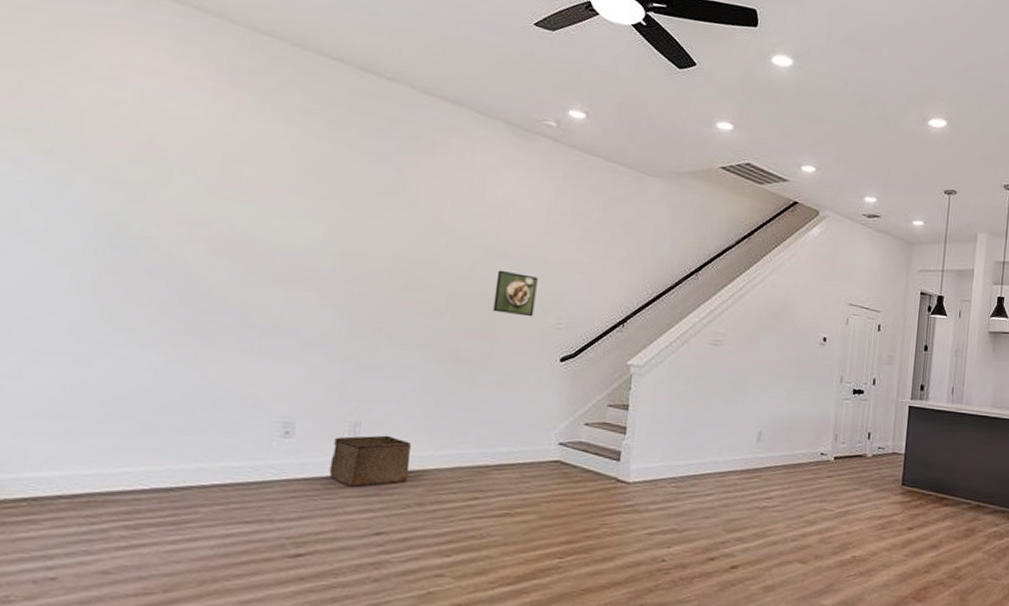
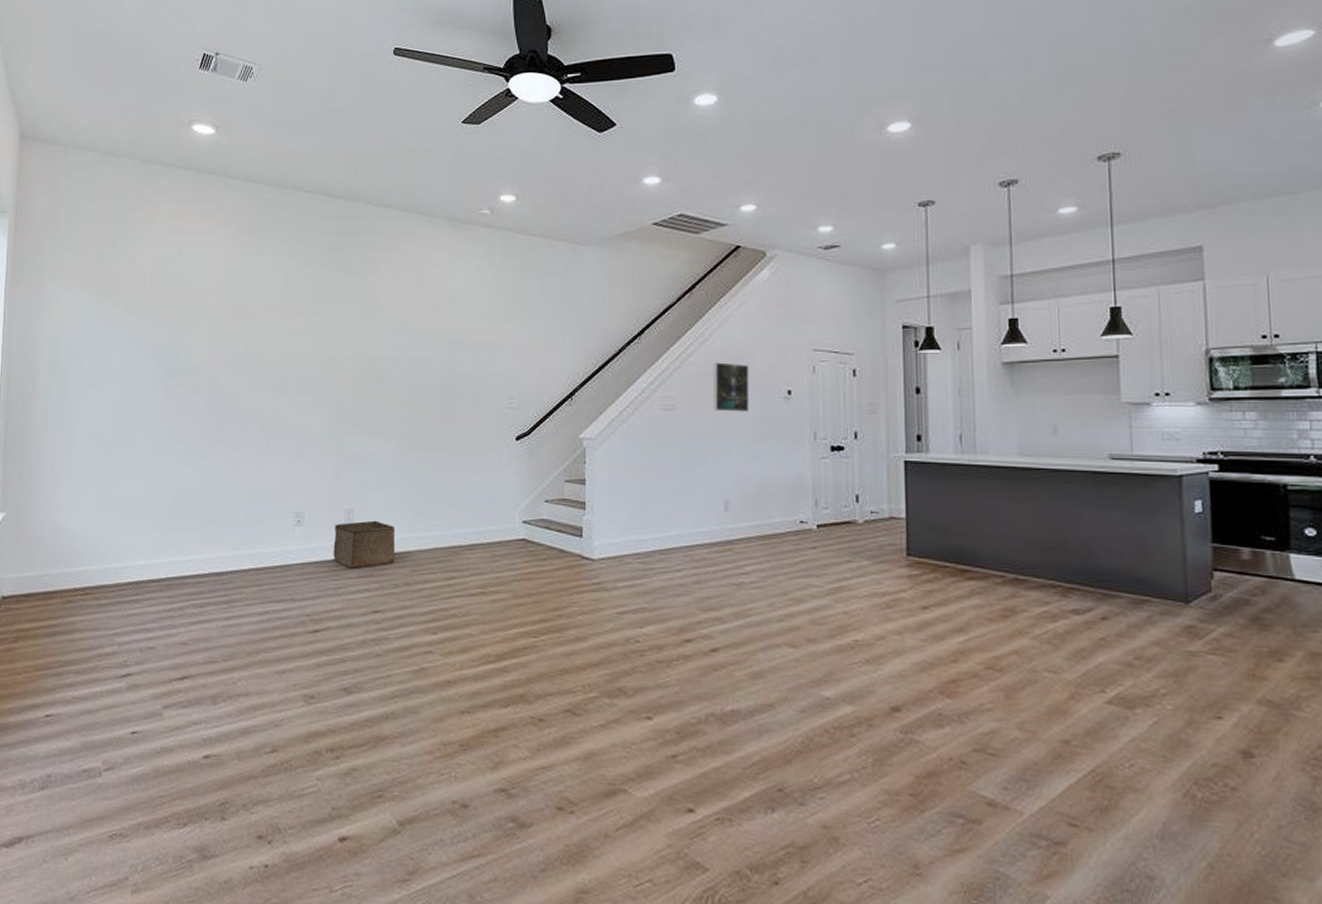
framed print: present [493,270,538,317] -> none [451,357,488,400]
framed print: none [758,305,794,354] -> present [713,362,750,412]

